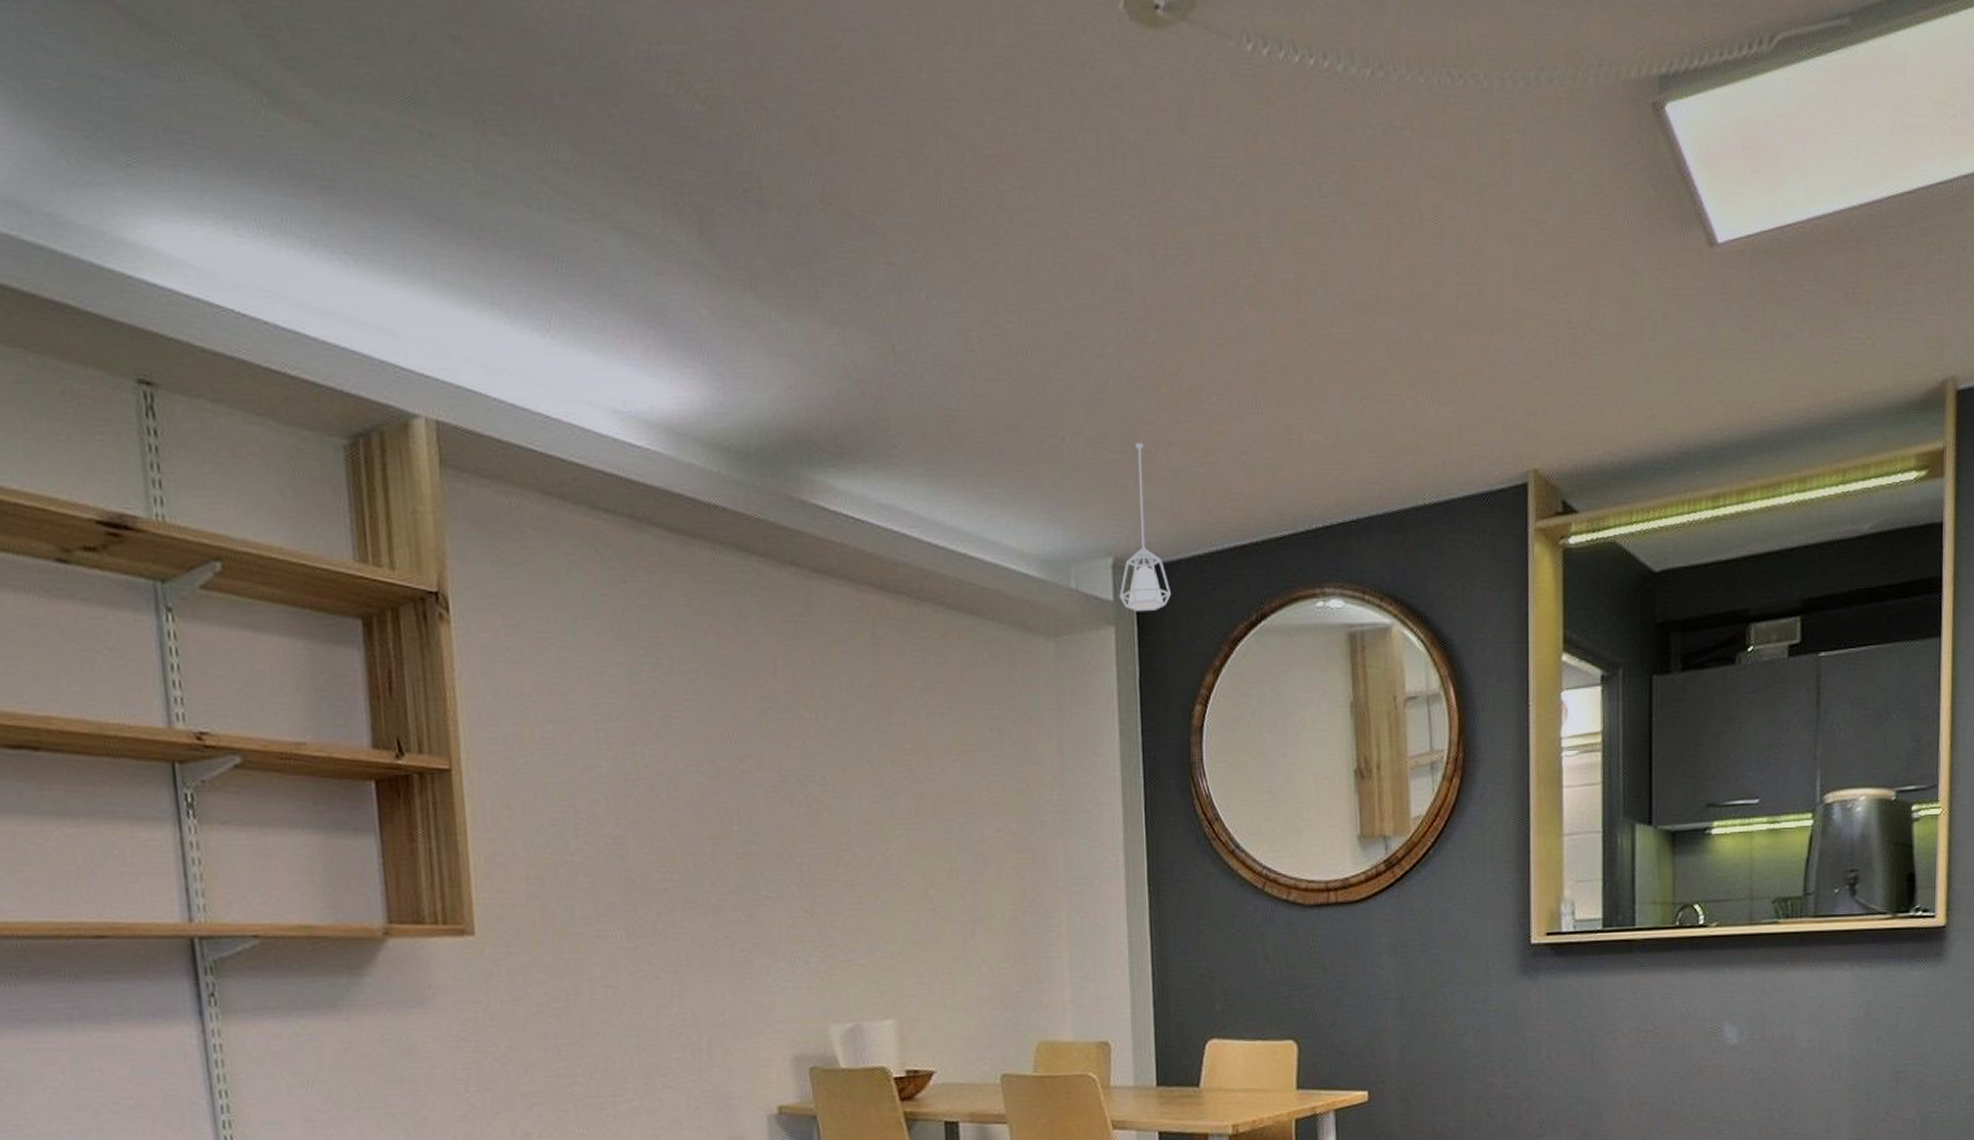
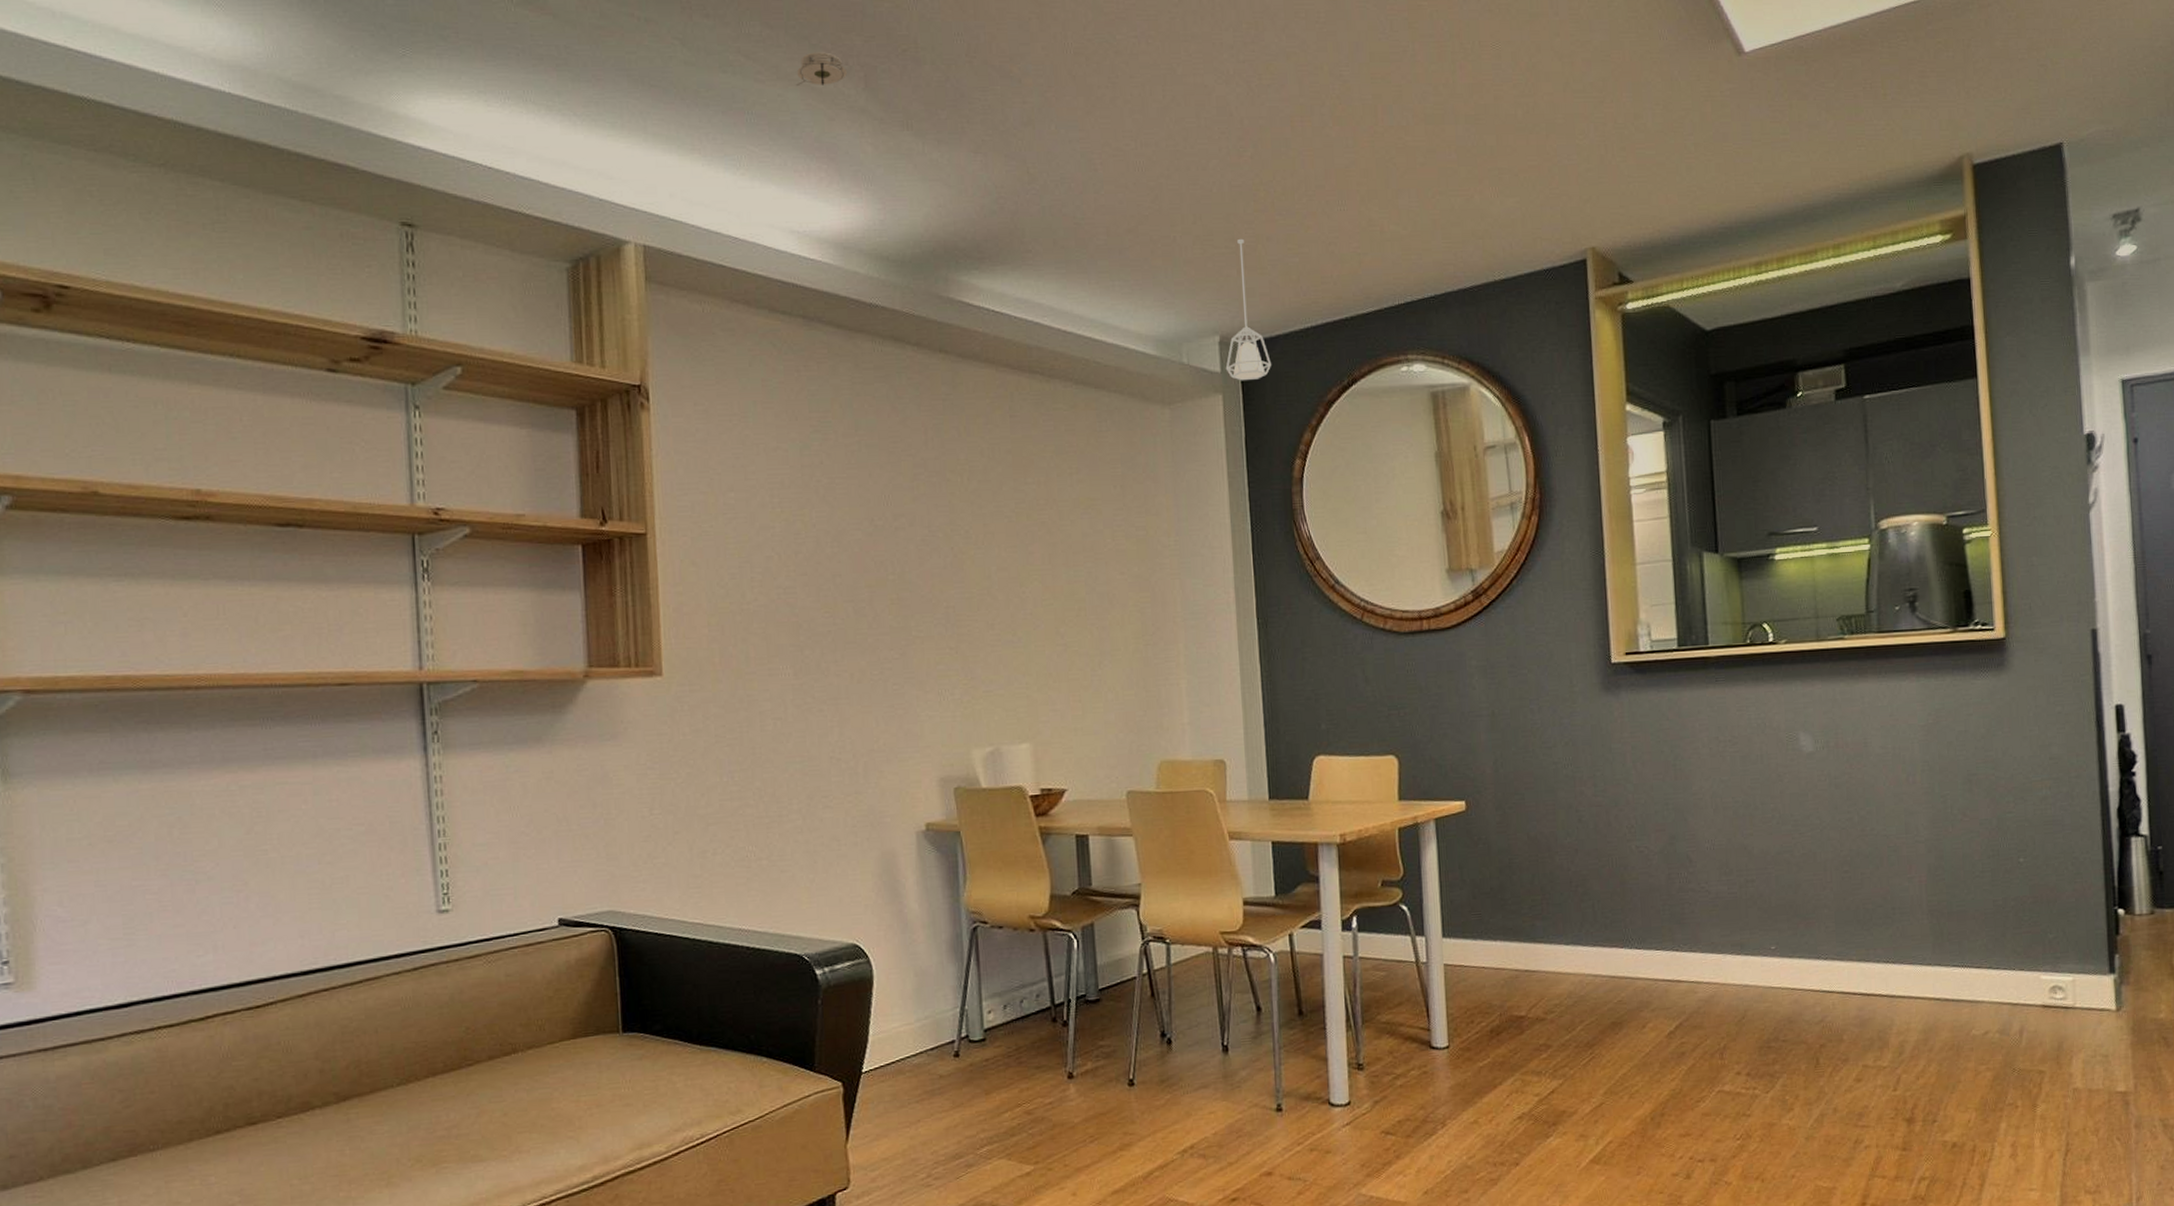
smoke detector: none [616,187,677,230] -> present [797,52,847,85]

